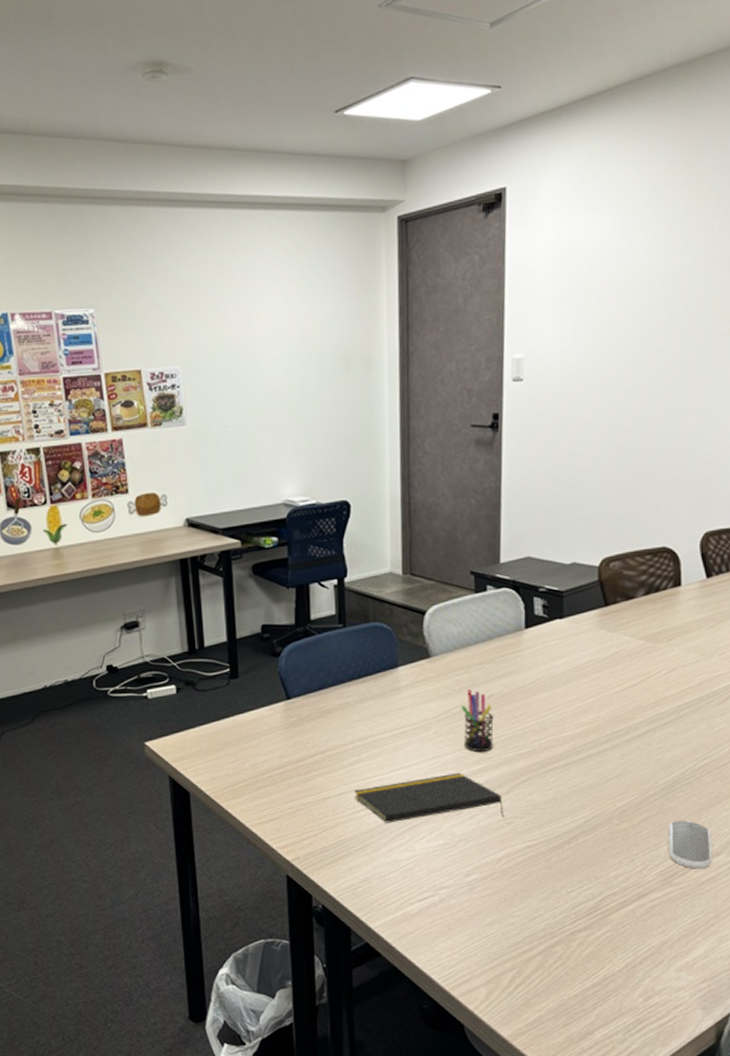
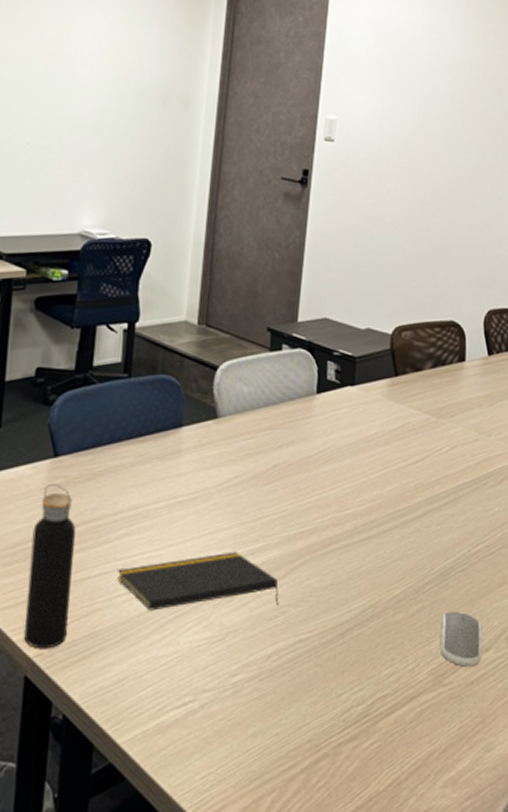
water bottle: none [277,721,317,854] -> present [23,483,76,649]
pen holder: present [461,689,494,753] -> none [243,457,277,529]

